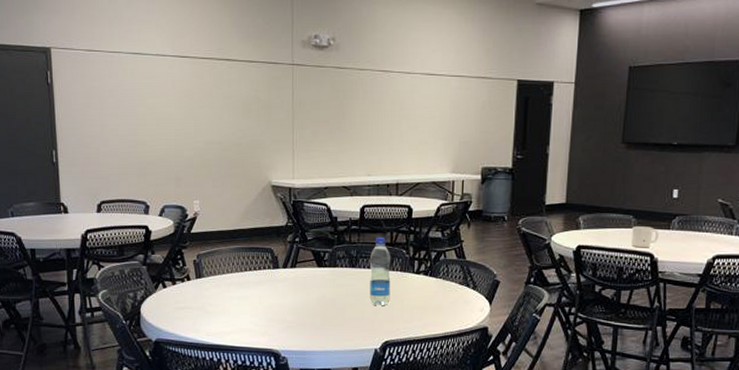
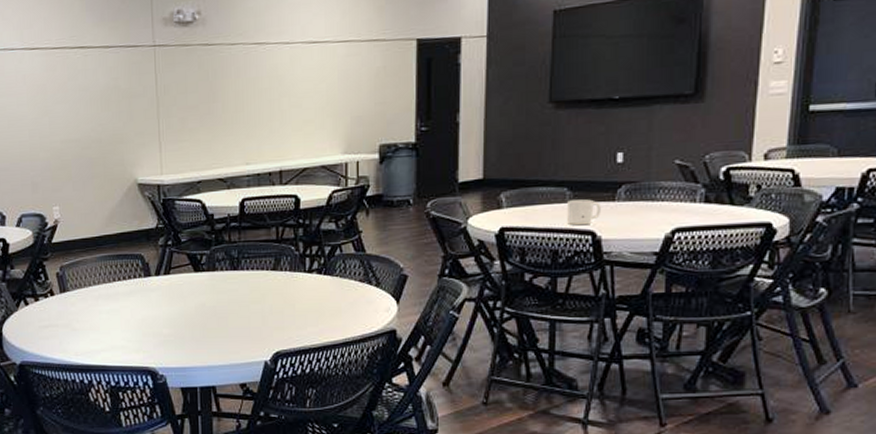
bottle: present [370,236,391,307] -> none [254,233,280,312]

